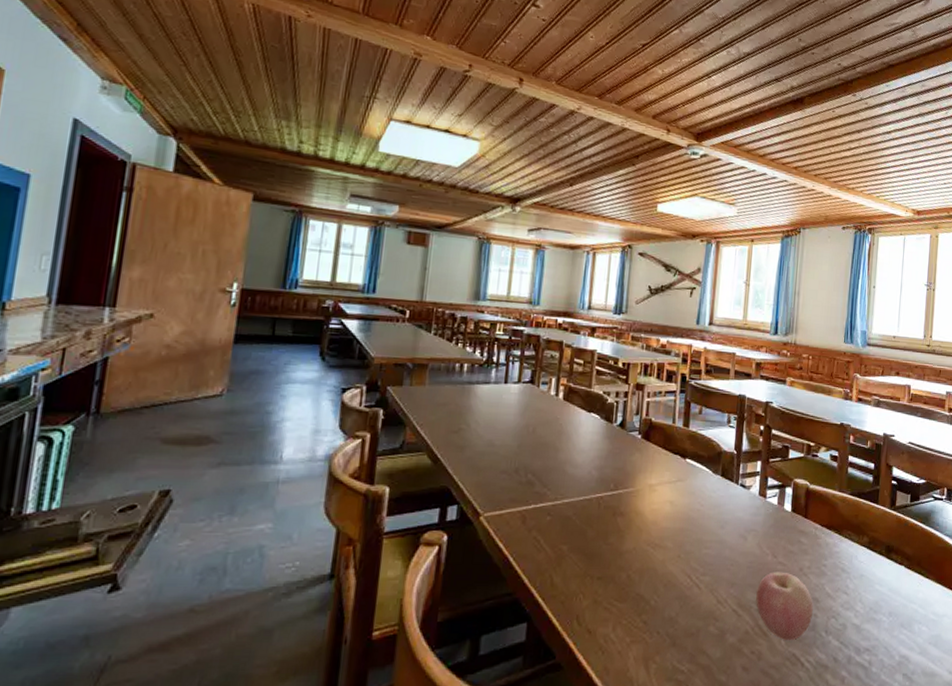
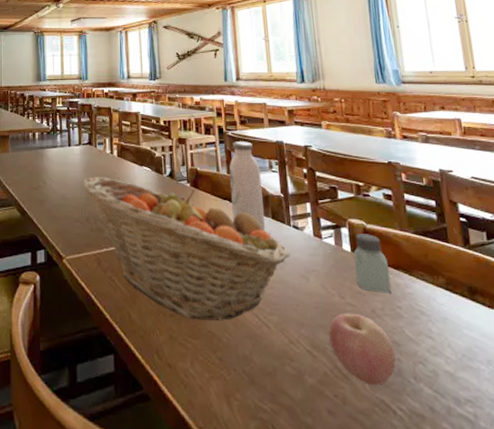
fruit basket: none [516,421,734,582] -> present [83,177,291,320]
water bottle: none [681,392,718,490] -> present [229,141,265,232]
saltshaker: none [791,494,823,552] -> present [353,234,392,293]

